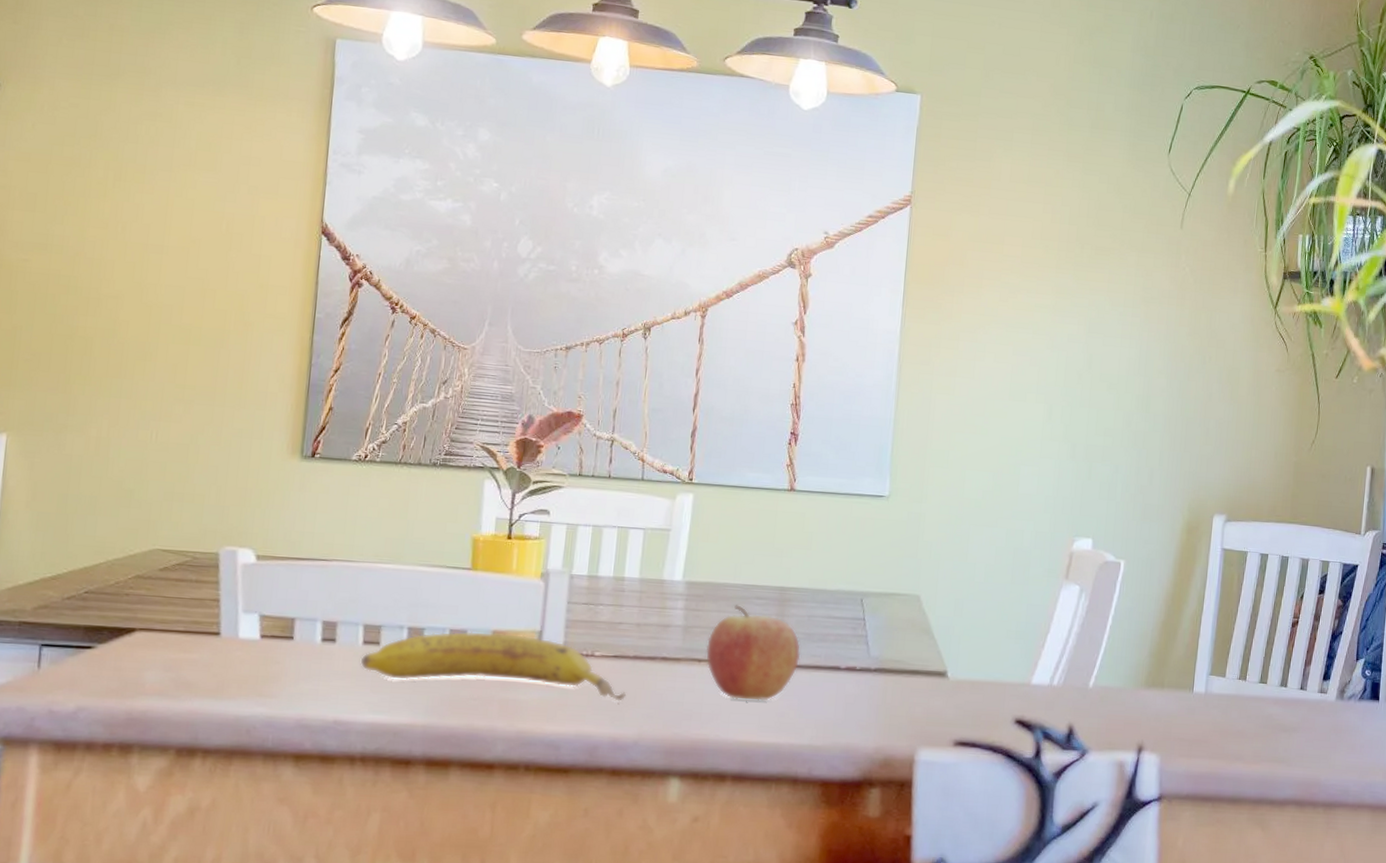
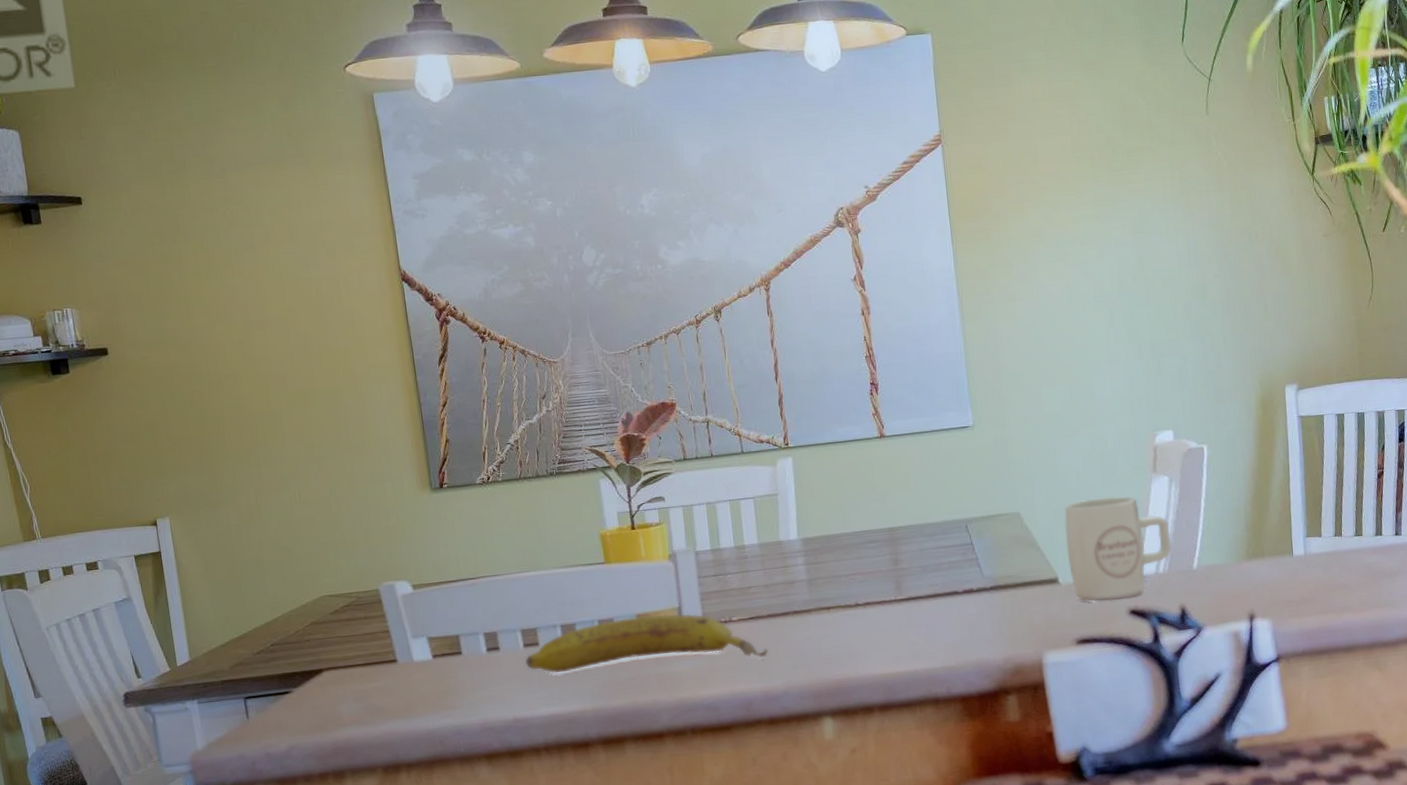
fruit: present [706,605,801,701] -> none [831,551,920,638]
mug: none [960,594,1072,707] -> present [1064,496,1172,602]

